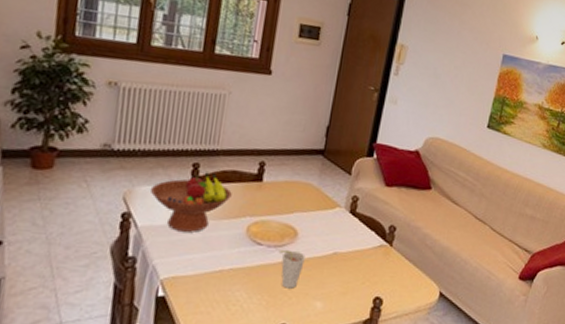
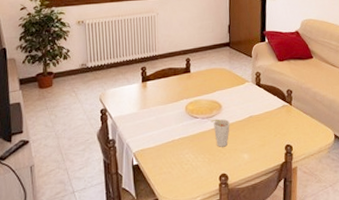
fruit bowl: present [149,172,232,232] -> none [116,72,171,117]

